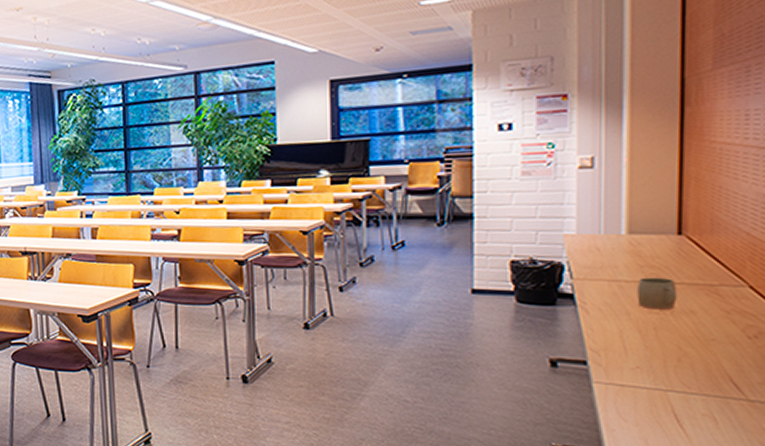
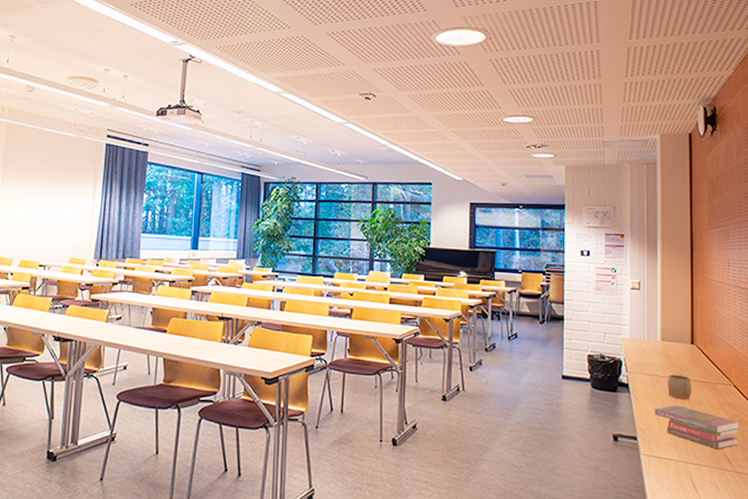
books: none [615,317,757,372] -> present [655,405,739,450]

